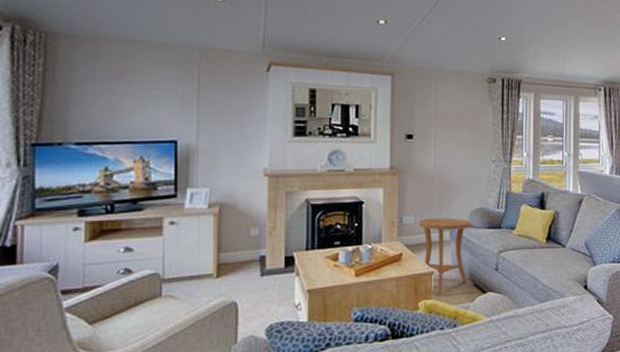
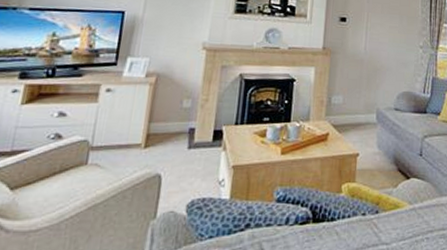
side table: present [418,218,472,294] -> none [346,99,398,177]

